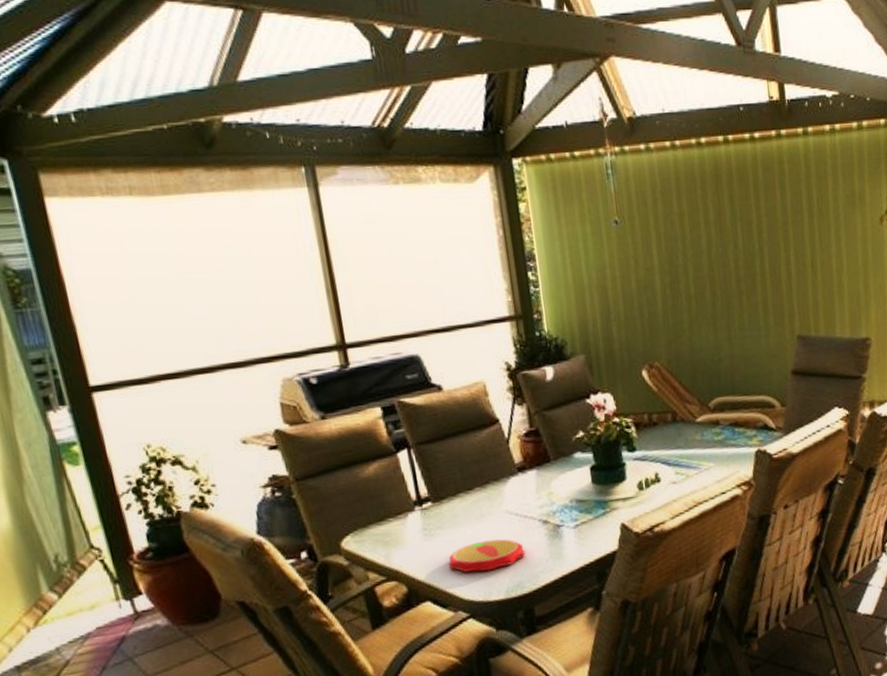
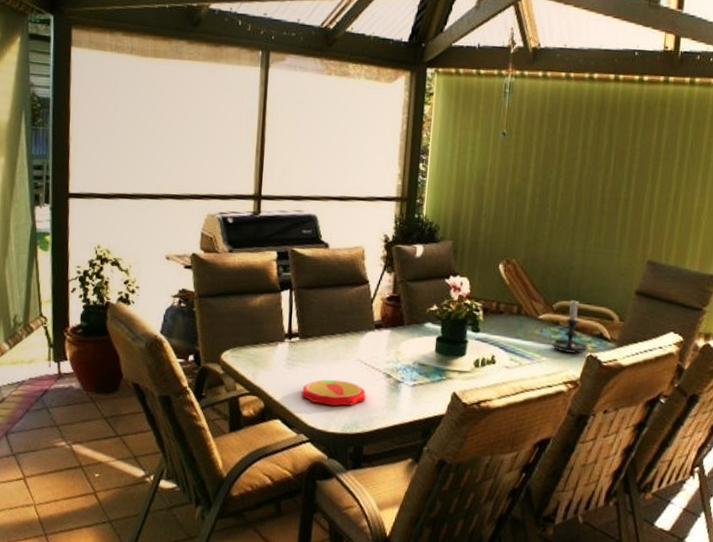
candle holder: none [714,392,756,453] -> present [550,299,589,353]

